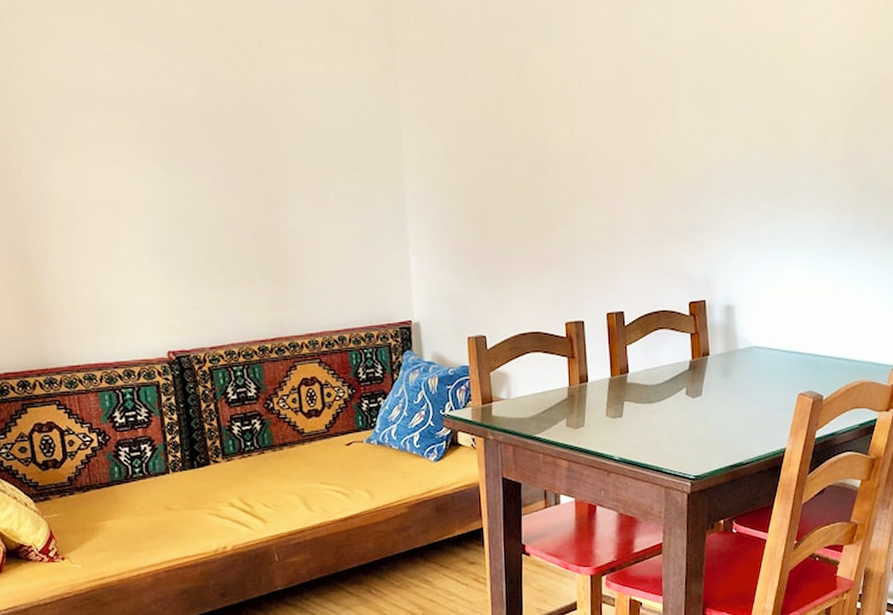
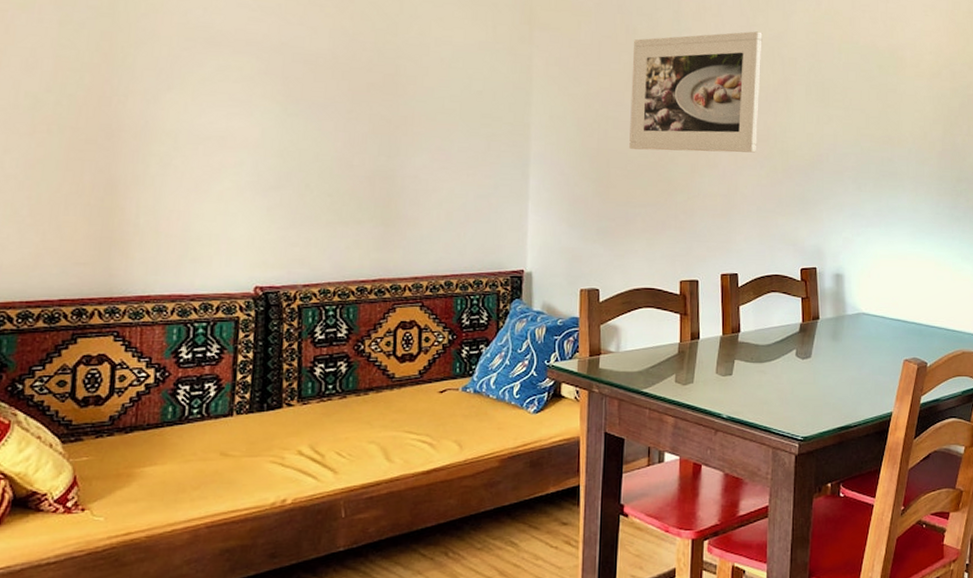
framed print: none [501,31,641,182] -> present [629,31,763,153]

